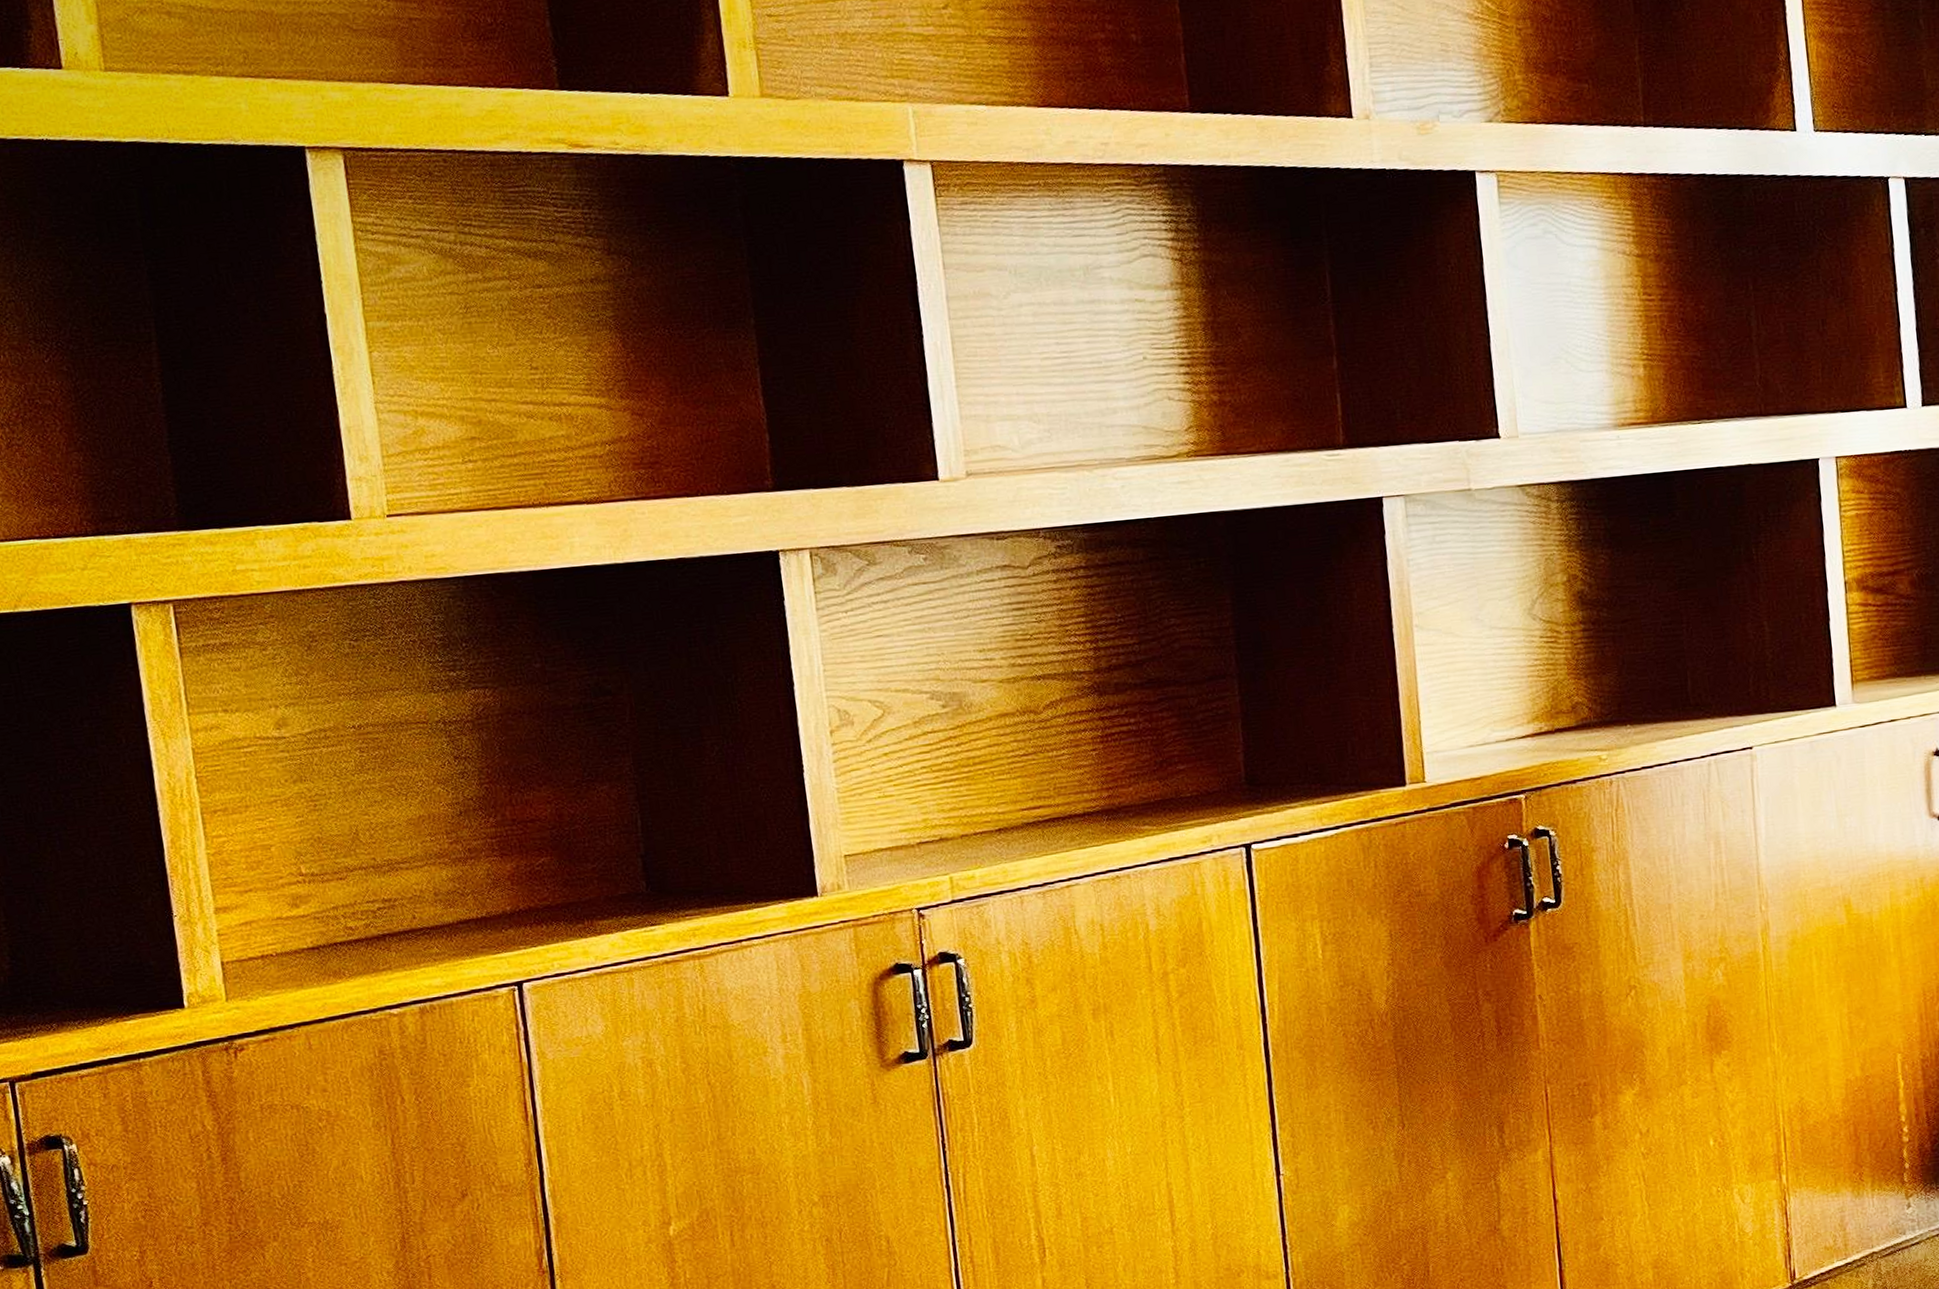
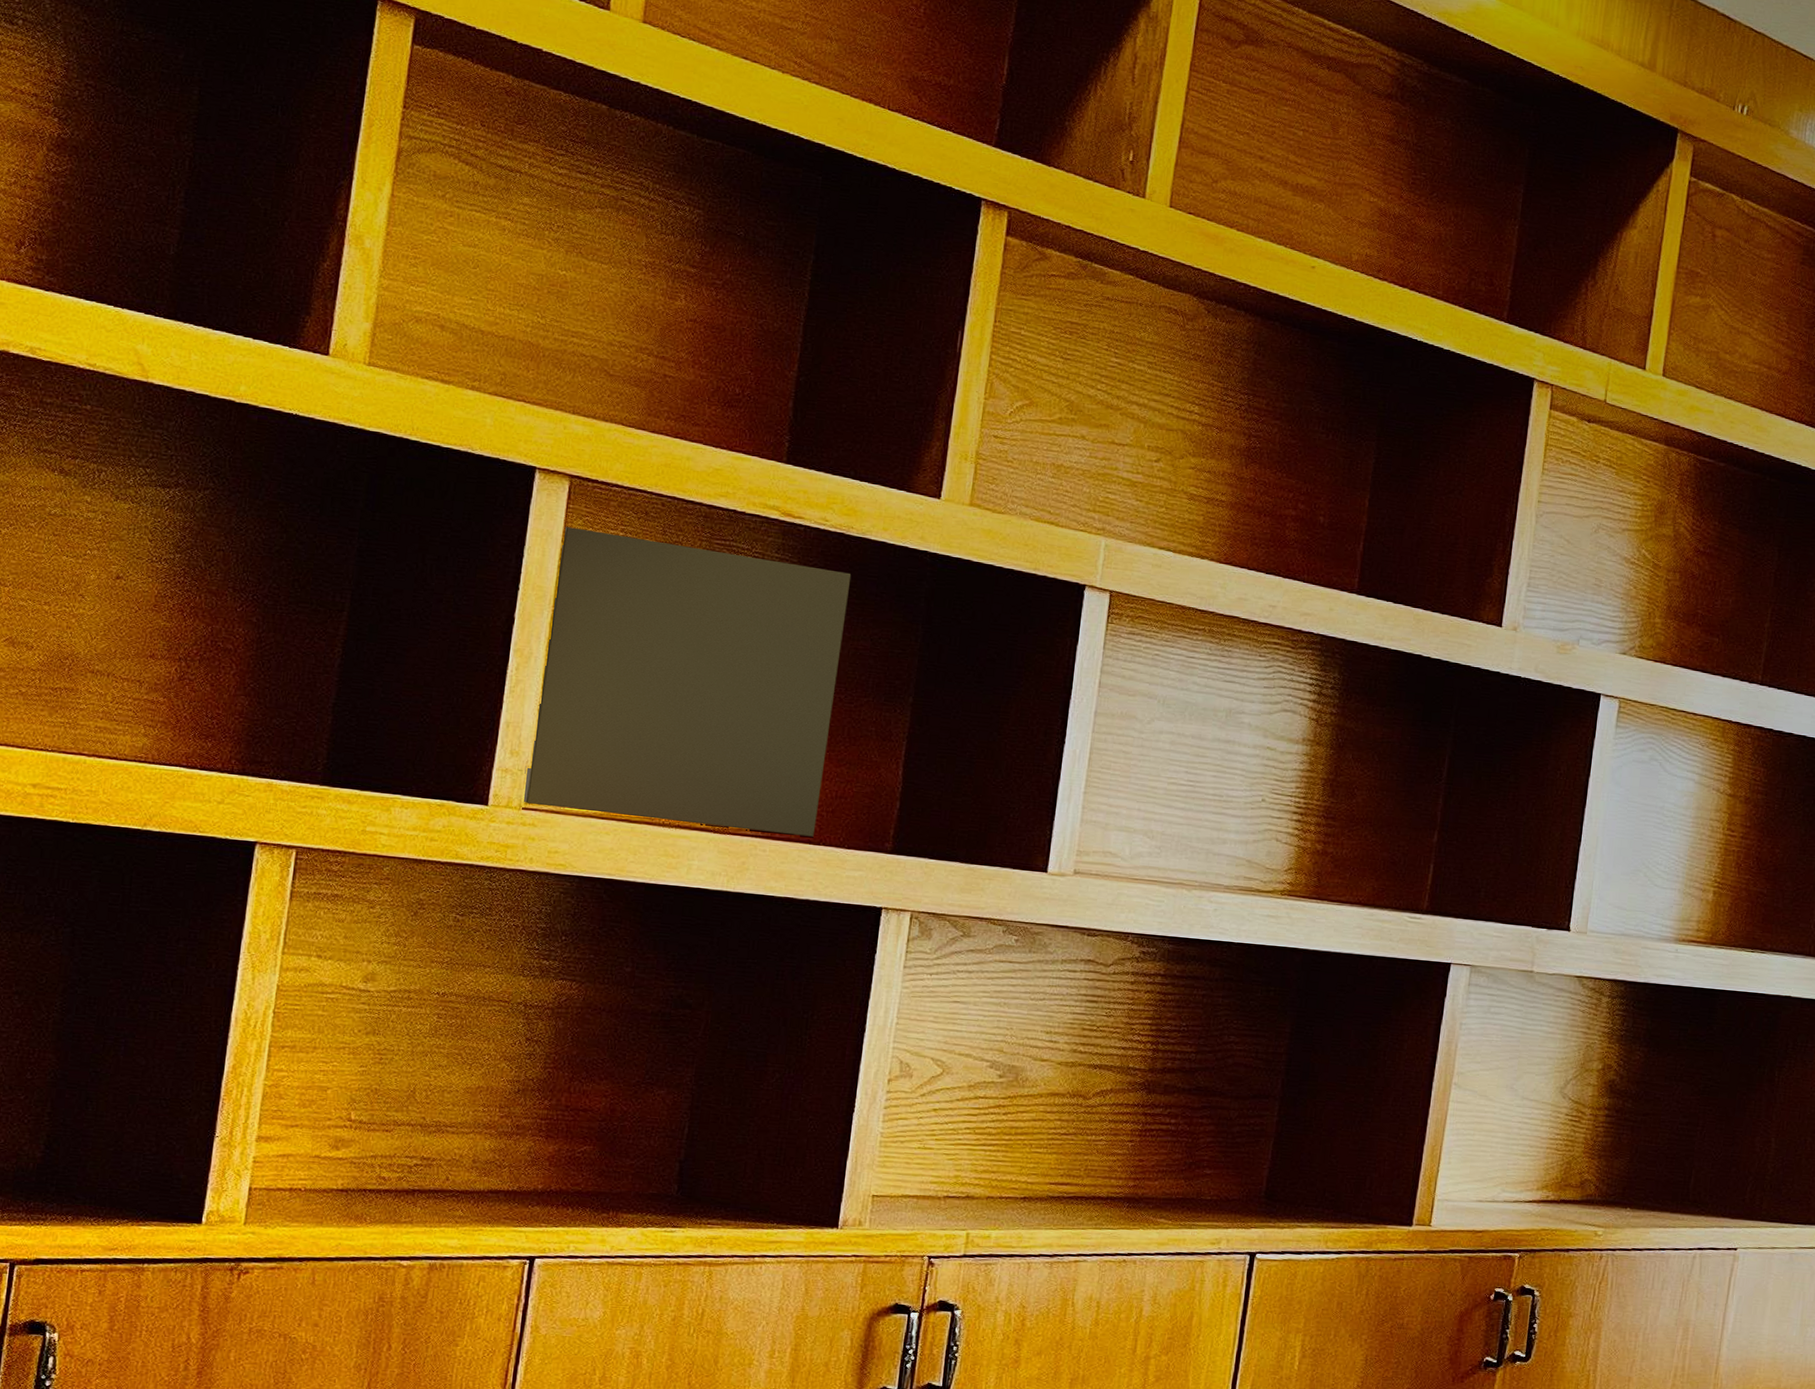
binder: none [349,196,690,510] -> present [523,527,852,837]

